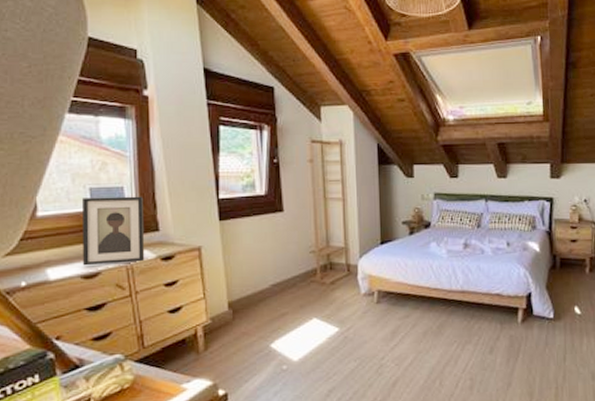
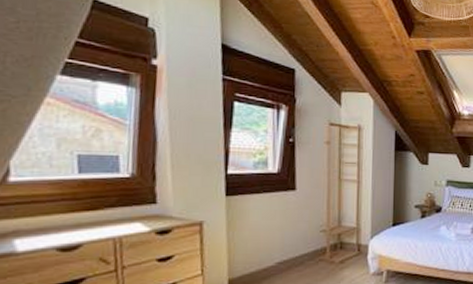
picture frame: present [81,196,145,266] -> none [61,165,142,238]

